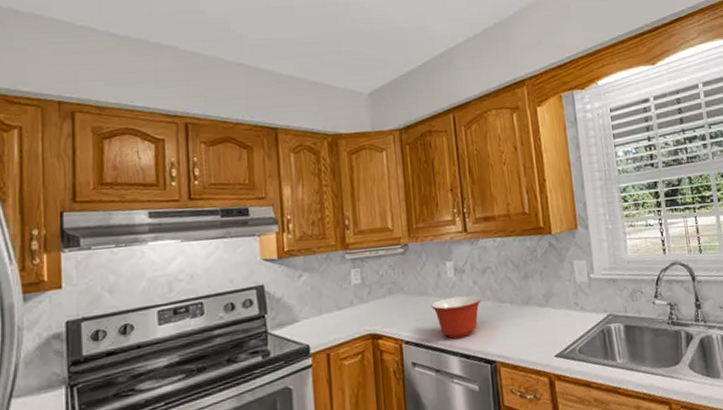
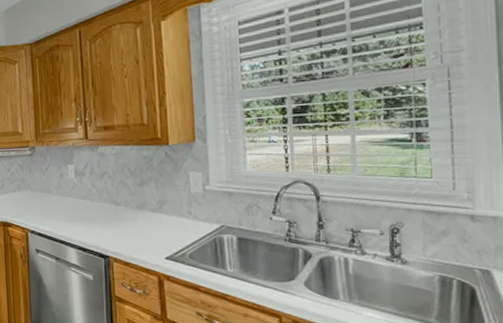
mixing bowl: present [431,295,482,339] -> none [53,196,99,233]

